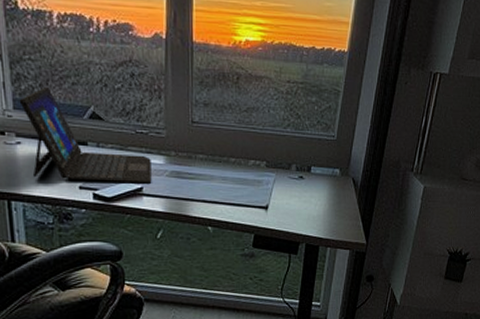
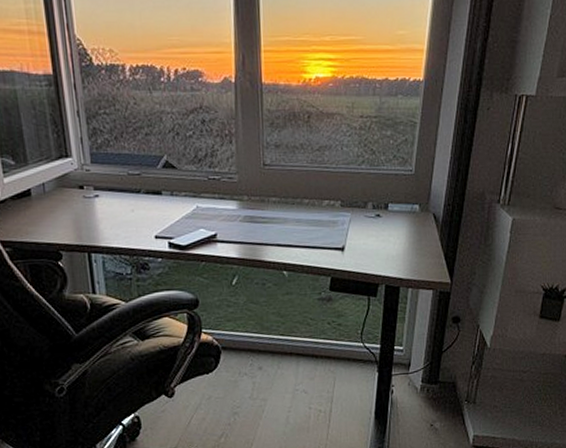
laptop: present [19,86,152,183] -> none [96,138,225,231]

